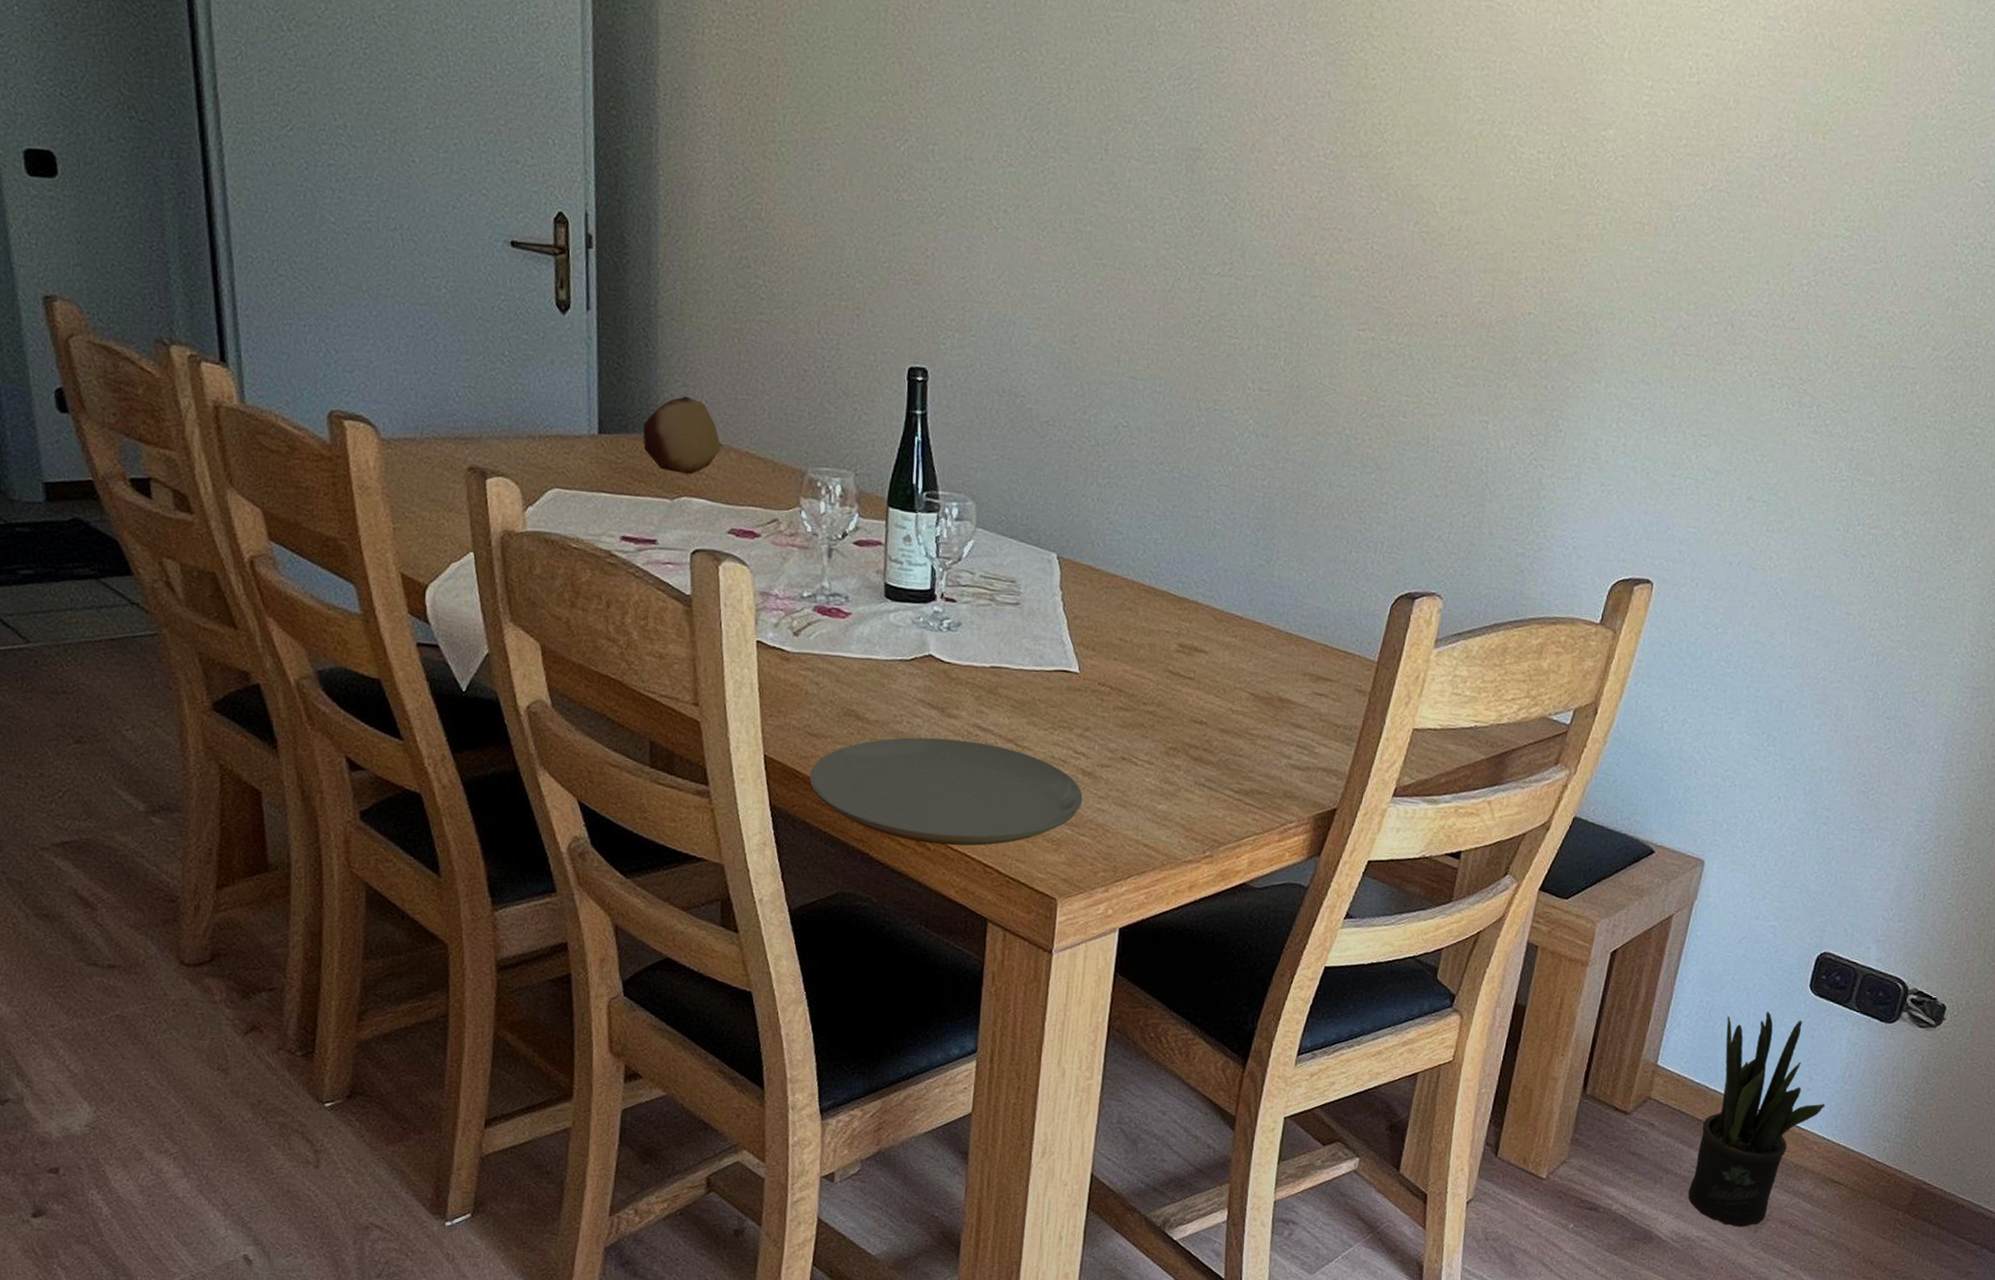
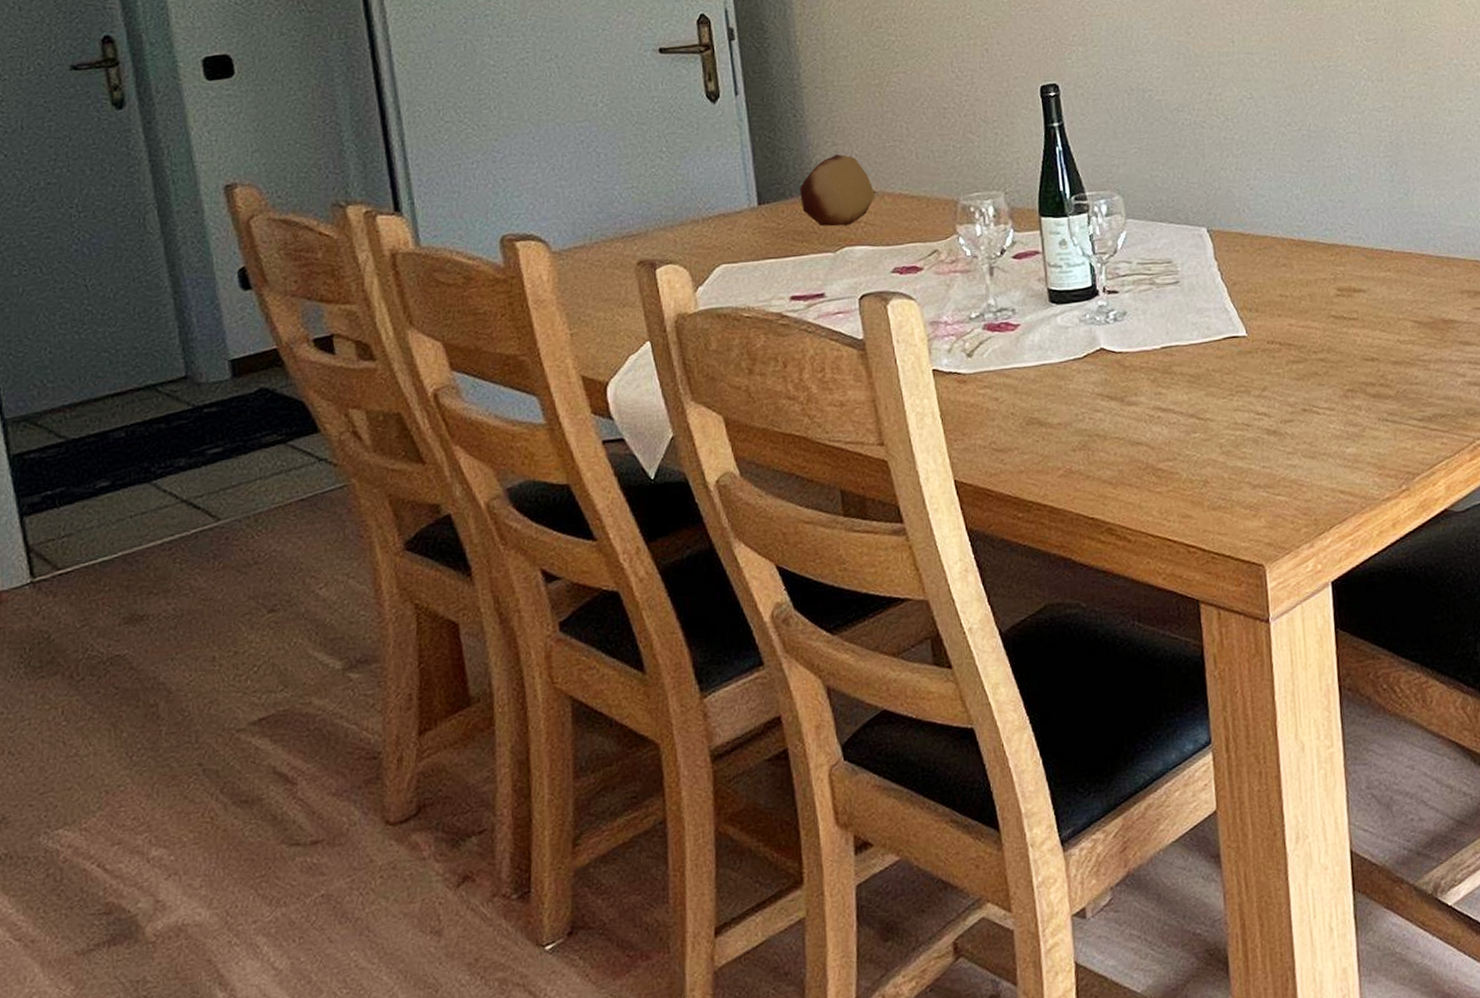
plate: present [809,737,1083,846] -> none [1002,423,1273,536]

